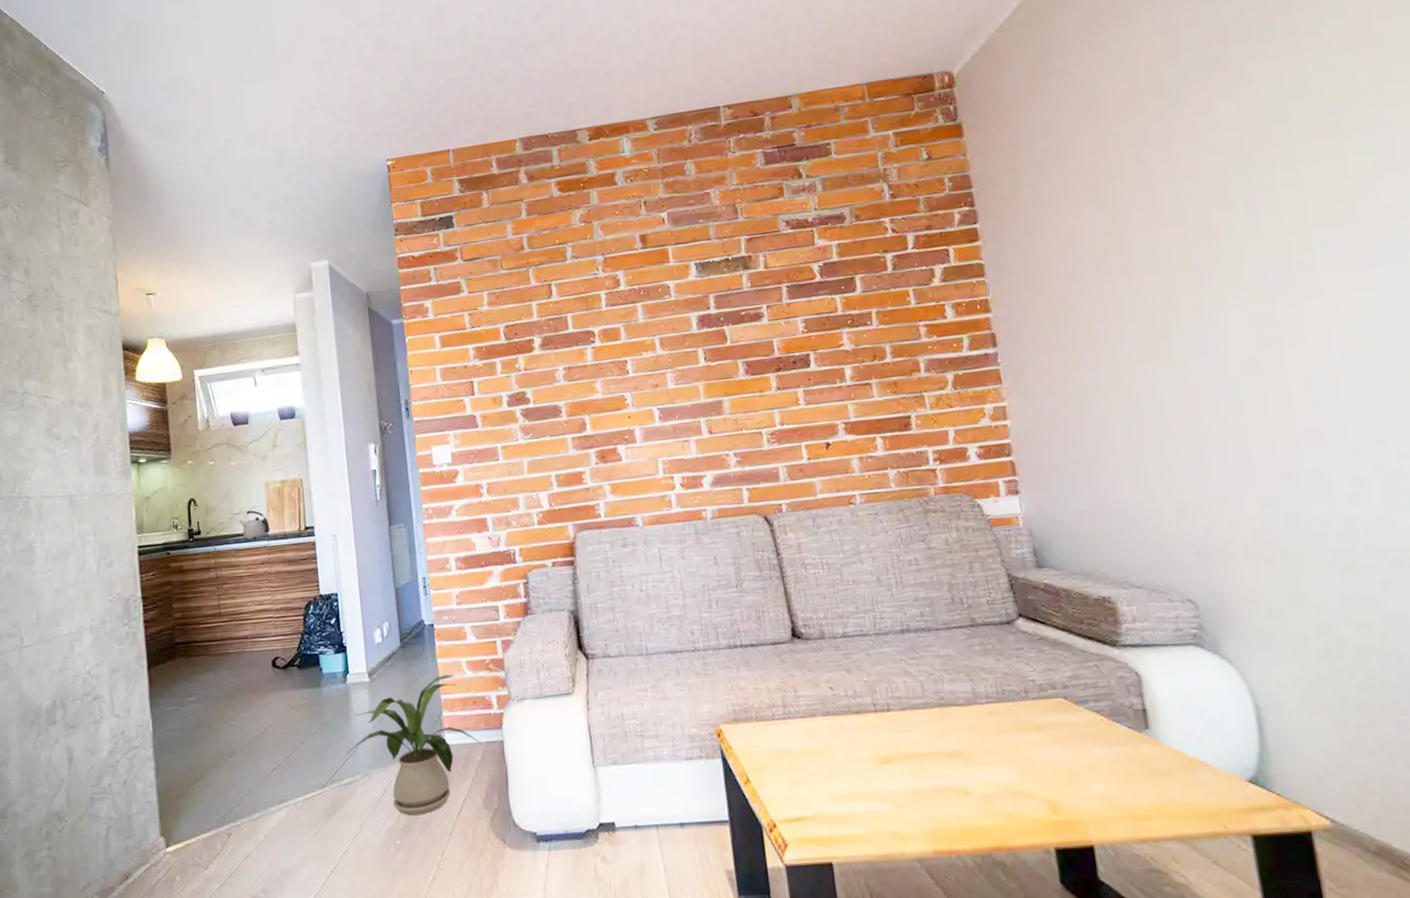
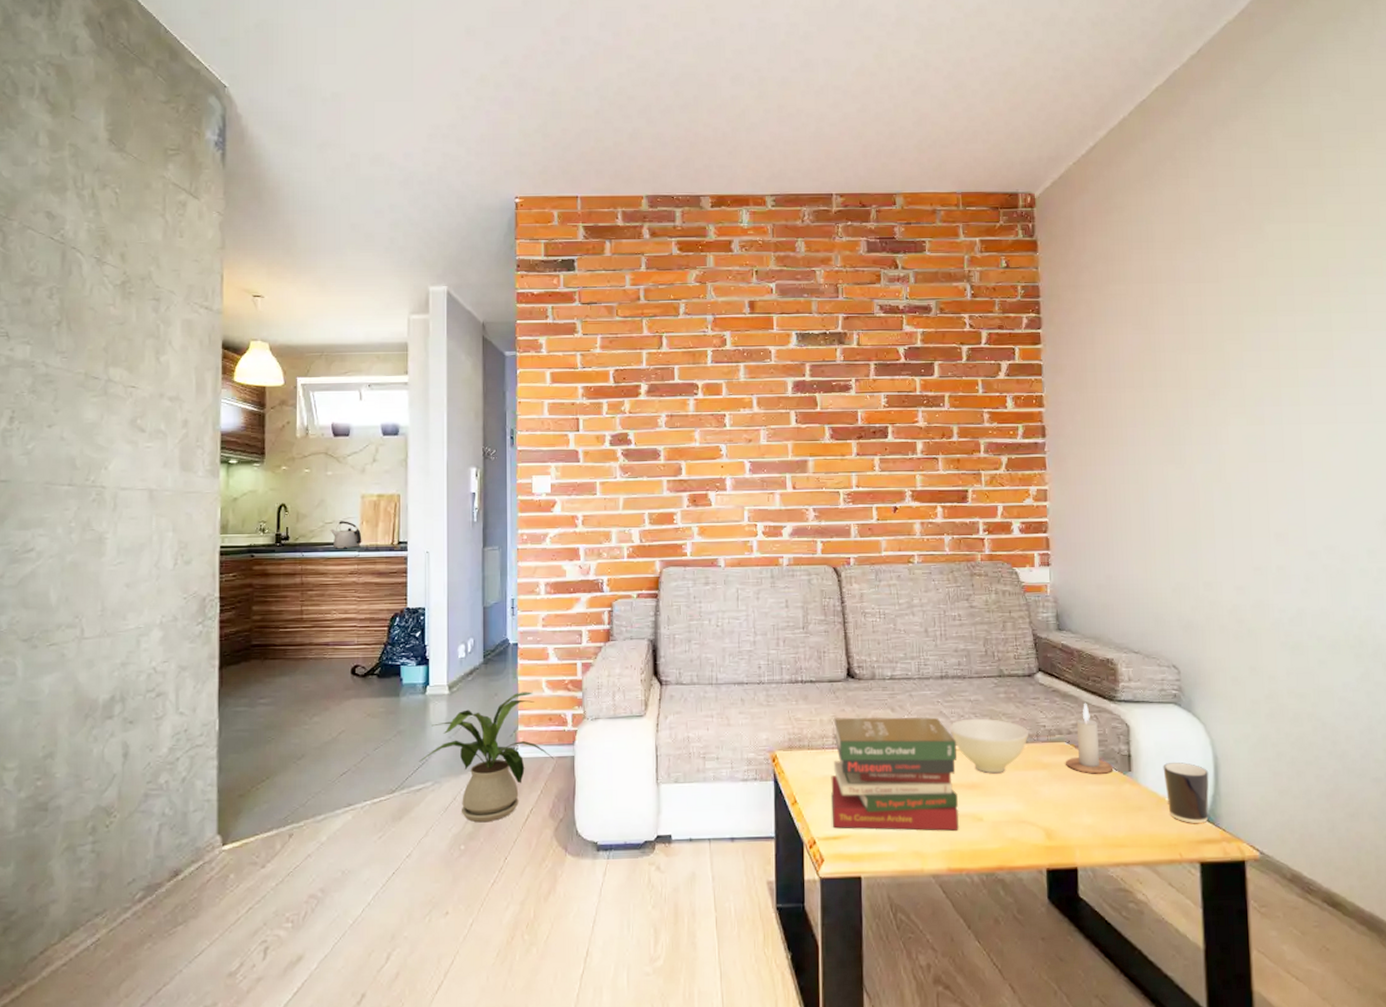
books: none [782,677,943,809] -> present [831,716,960,831]
bowl: none [918,675,1016,739] -> present [949,718,1029,774]
candle: none [1065,650,1126,734] -> present [1066,703,1114,774]
mug: none [1189,715,1256,789] -> present [1163,762,1209,824]

